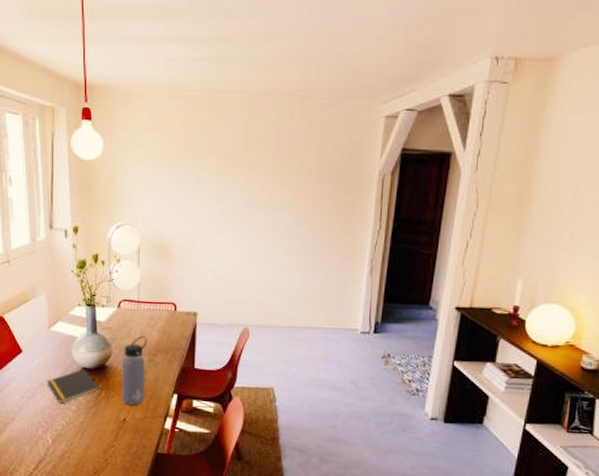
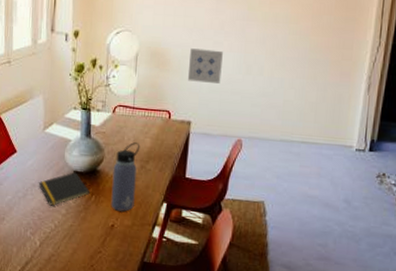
wall art: none [191,239,225,273] -> present [187,48,223,84]

